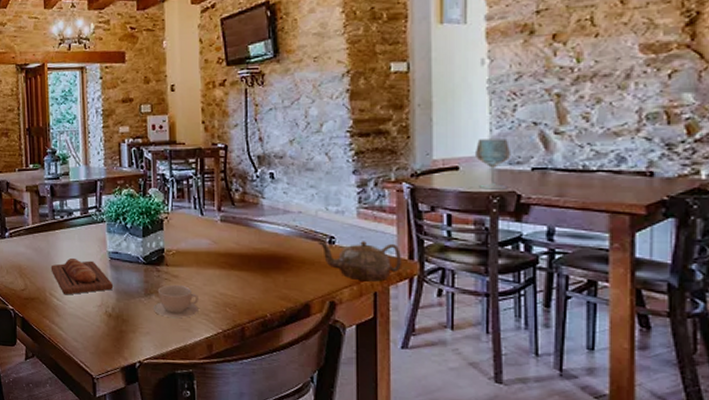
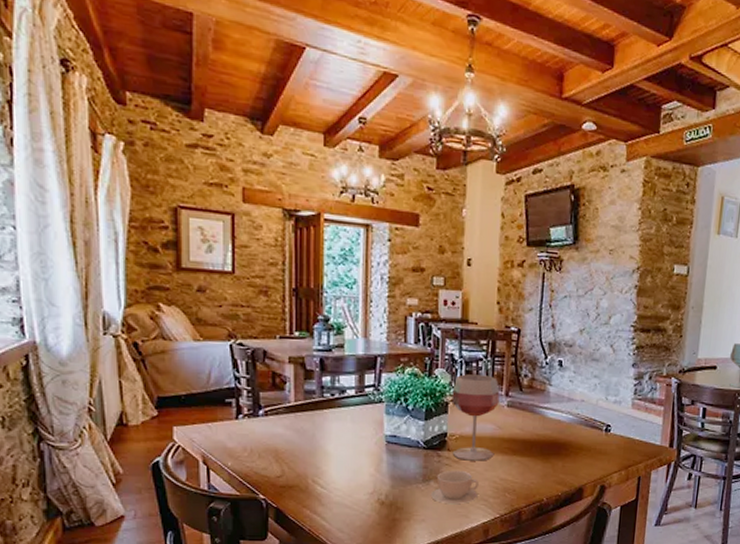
bread loaf: present [50,257,113,295] -> none [315,440,388,482]
wineglass: none [166,192,212,276] -> present [452,374,500,461]
teapot: present [318,241,401,282] -> none [595,429,664,467]

